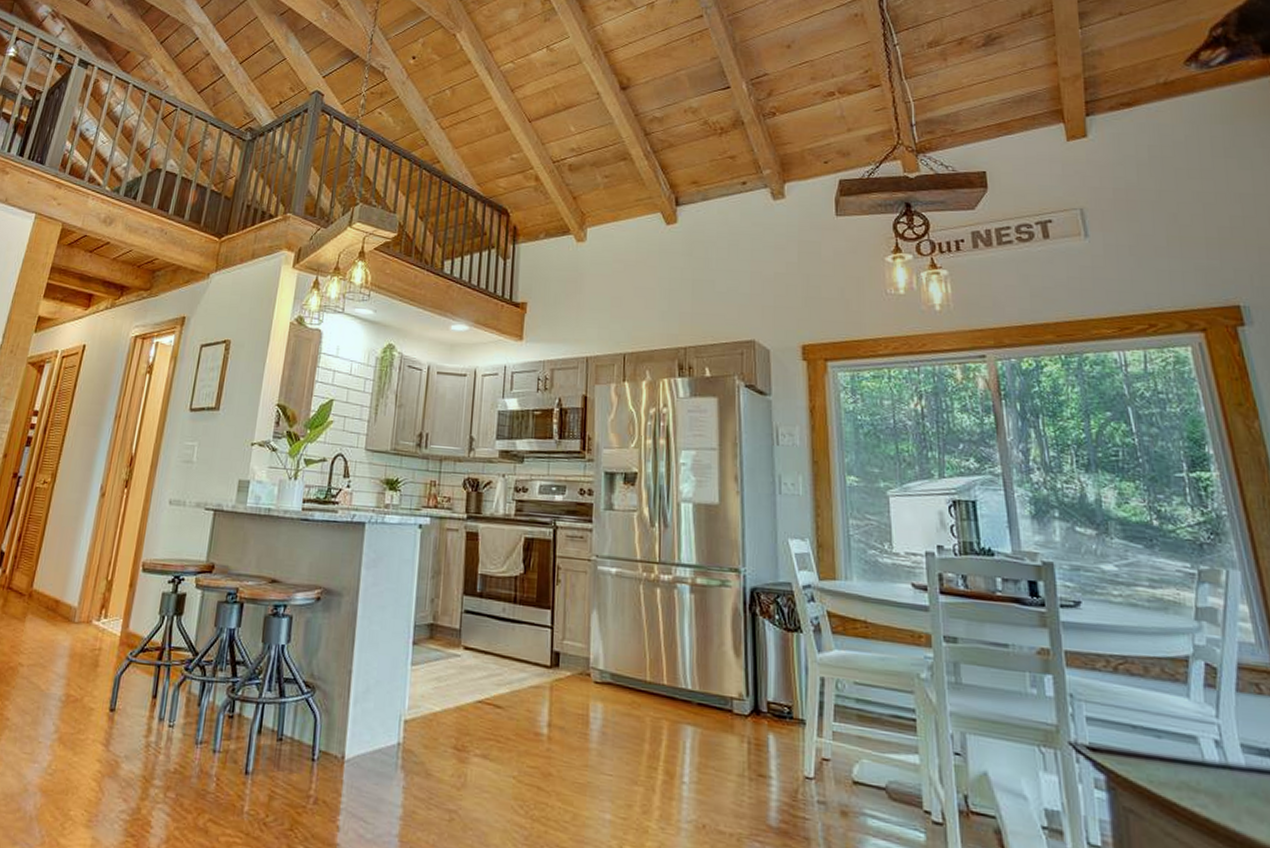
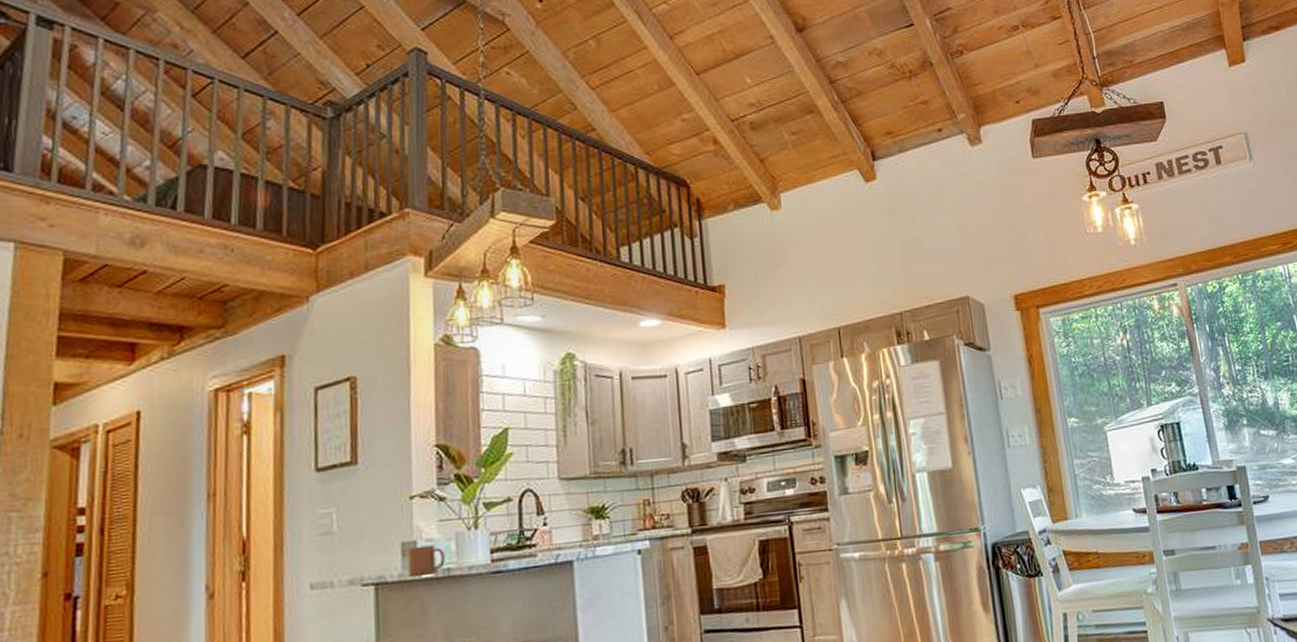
mug: none [239,485,269,511] -> present [407,545,445,578]

